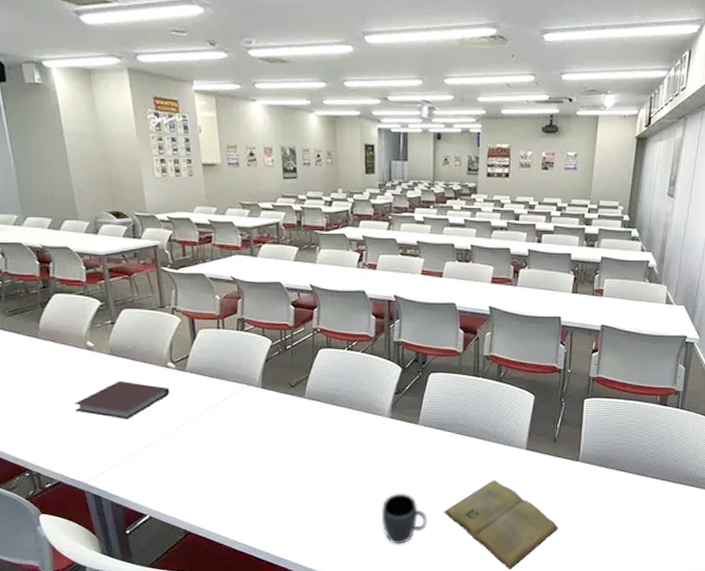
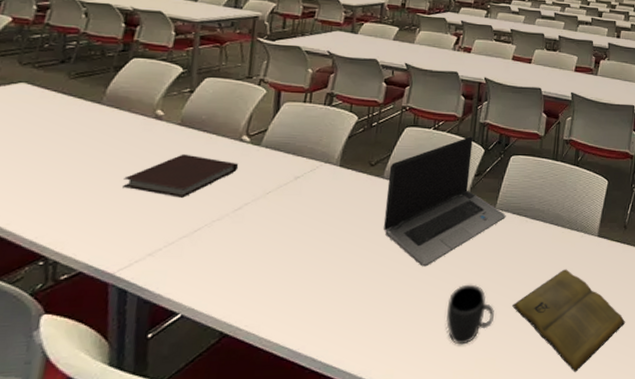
laptop computer: none [309,355,430,478] -> present [384,136,506,267]

